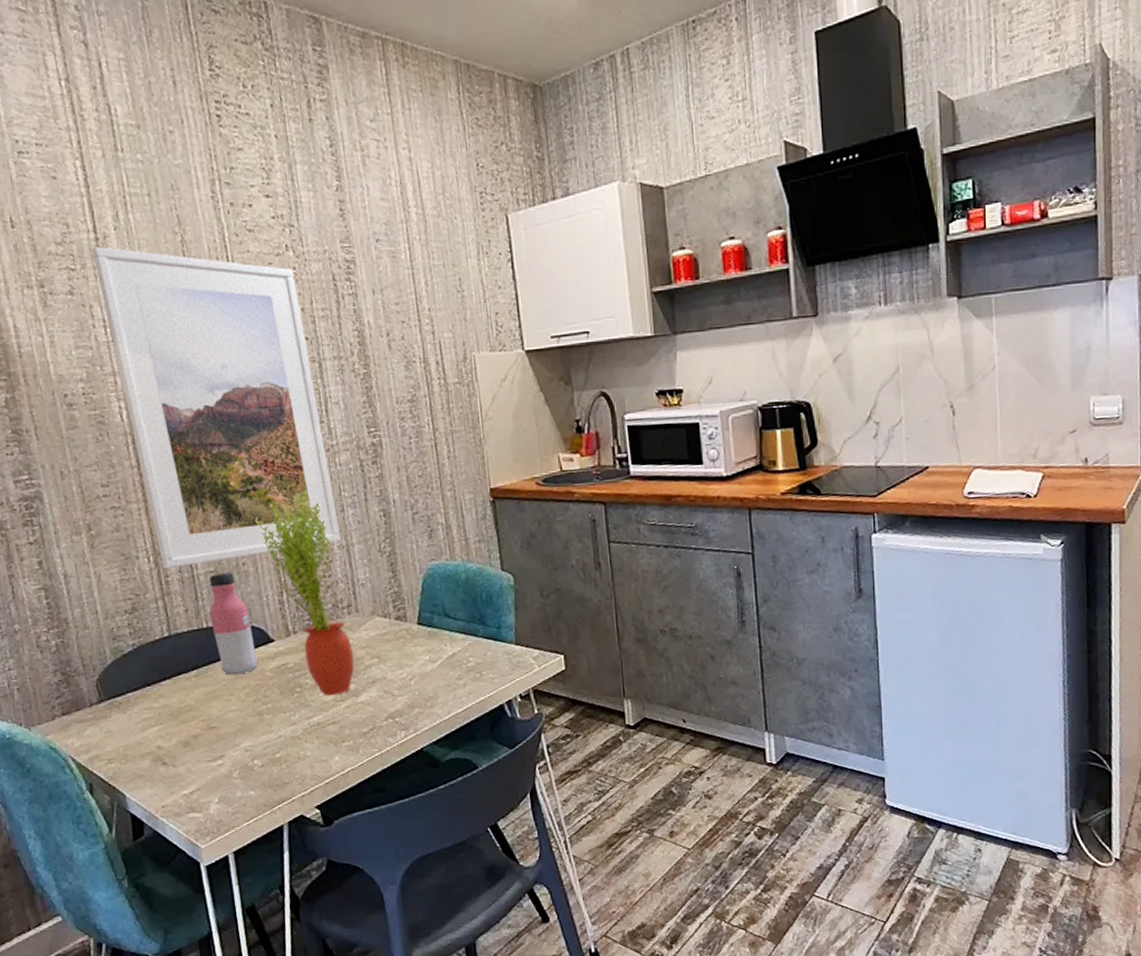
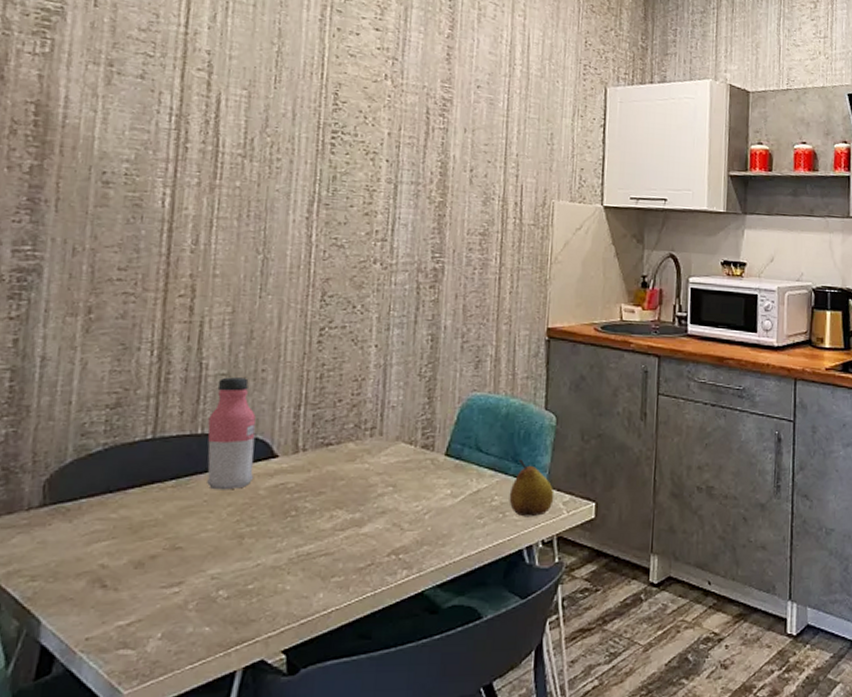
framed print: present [91,246,342,569] -> none [166,39,388,366]
potted plant: present [255,491,354,696] -> none [288,305,367,524]
fruit: none [482,620,525,675] -> present [509,459,555,517]

